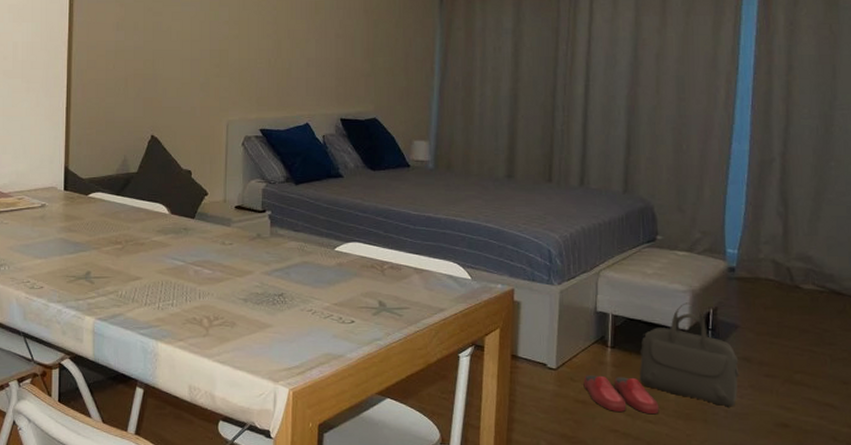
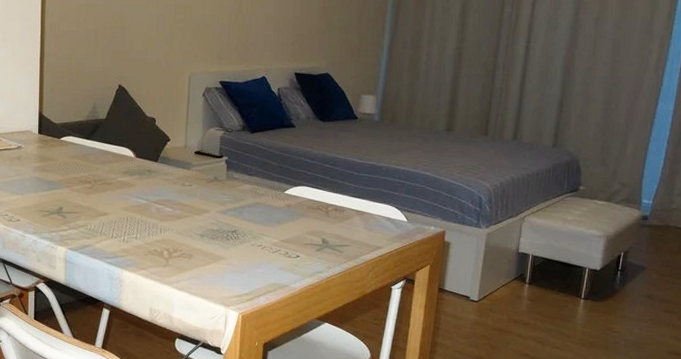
slippers: present [583,375,659,415] -> none [501,307,567,342]
handbag: present [639,302,739,407] -> none [551,246,642,337]

